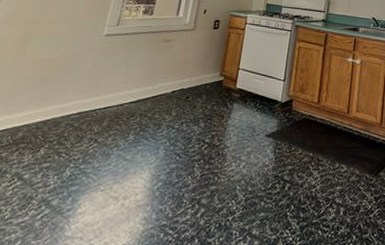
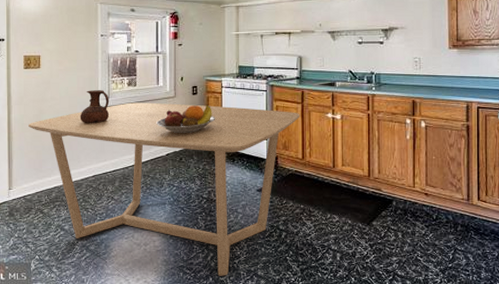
dining table: none [9,32,321,237] -> present [28,102,300,276]
ceramic pitcher: none [77,15,119,53] -> present [80,90,110,124]
fruit bowl: none [166,40,234,70] -> present [156,104,216,134]

